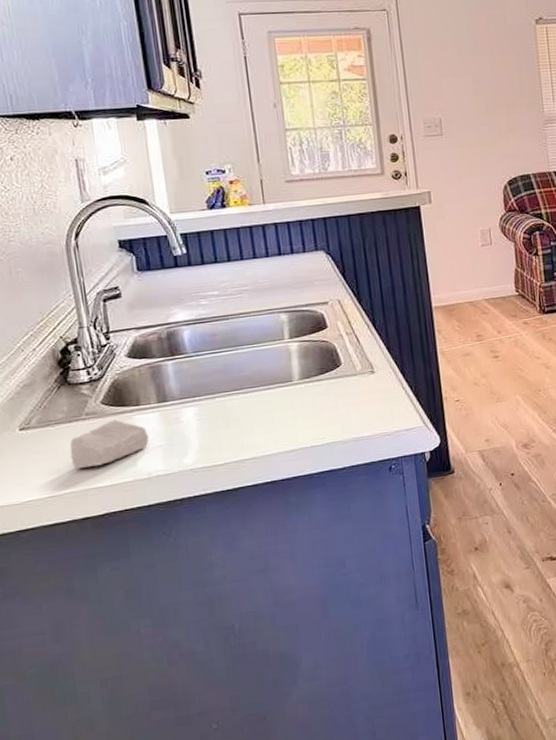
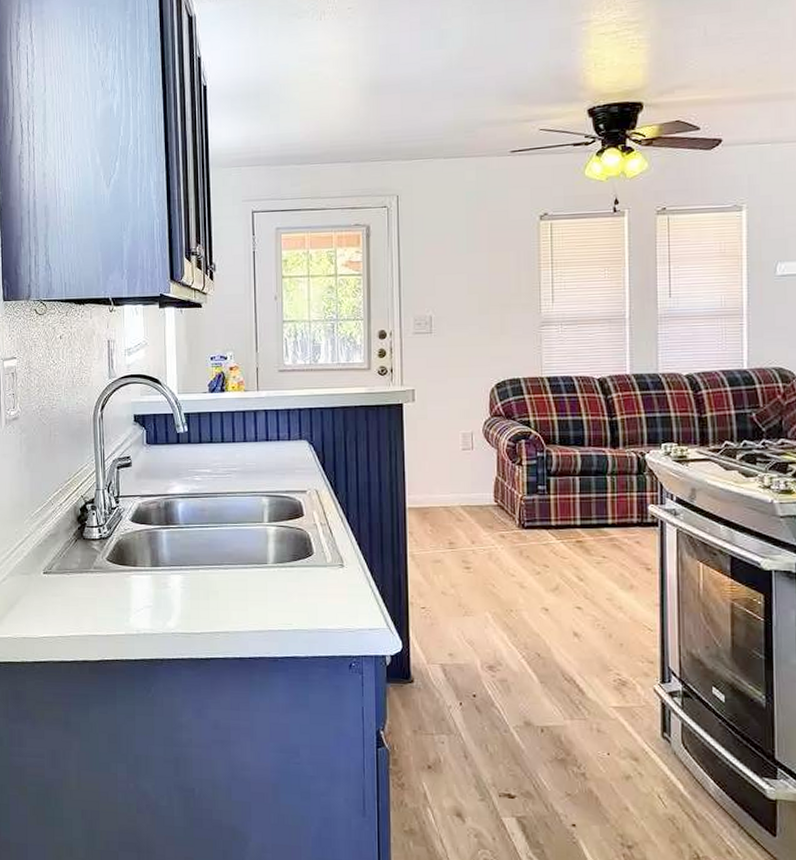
soap bar: present [69,419,149,469] -> none [79,576,141,616]

